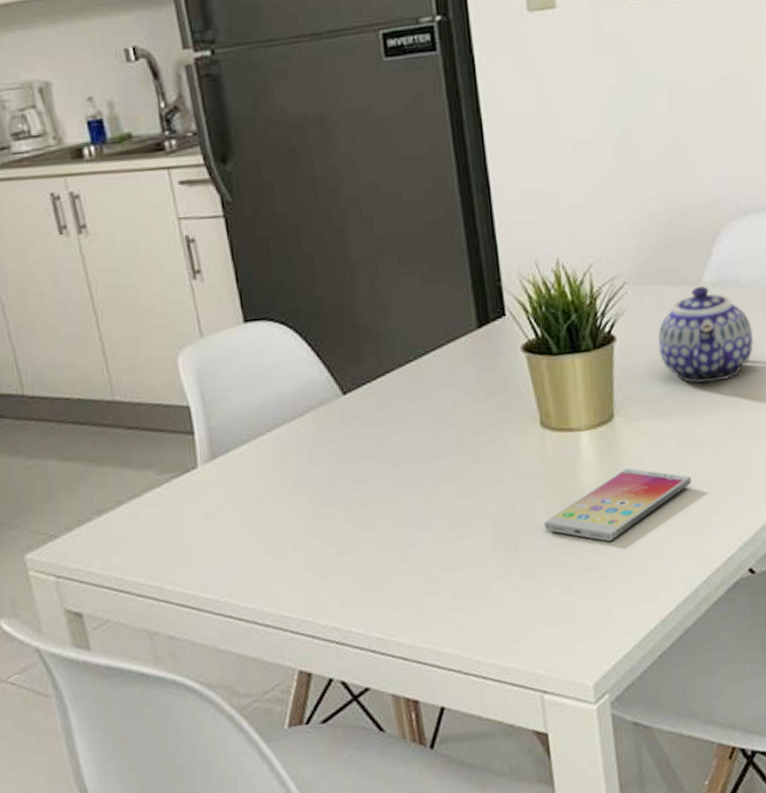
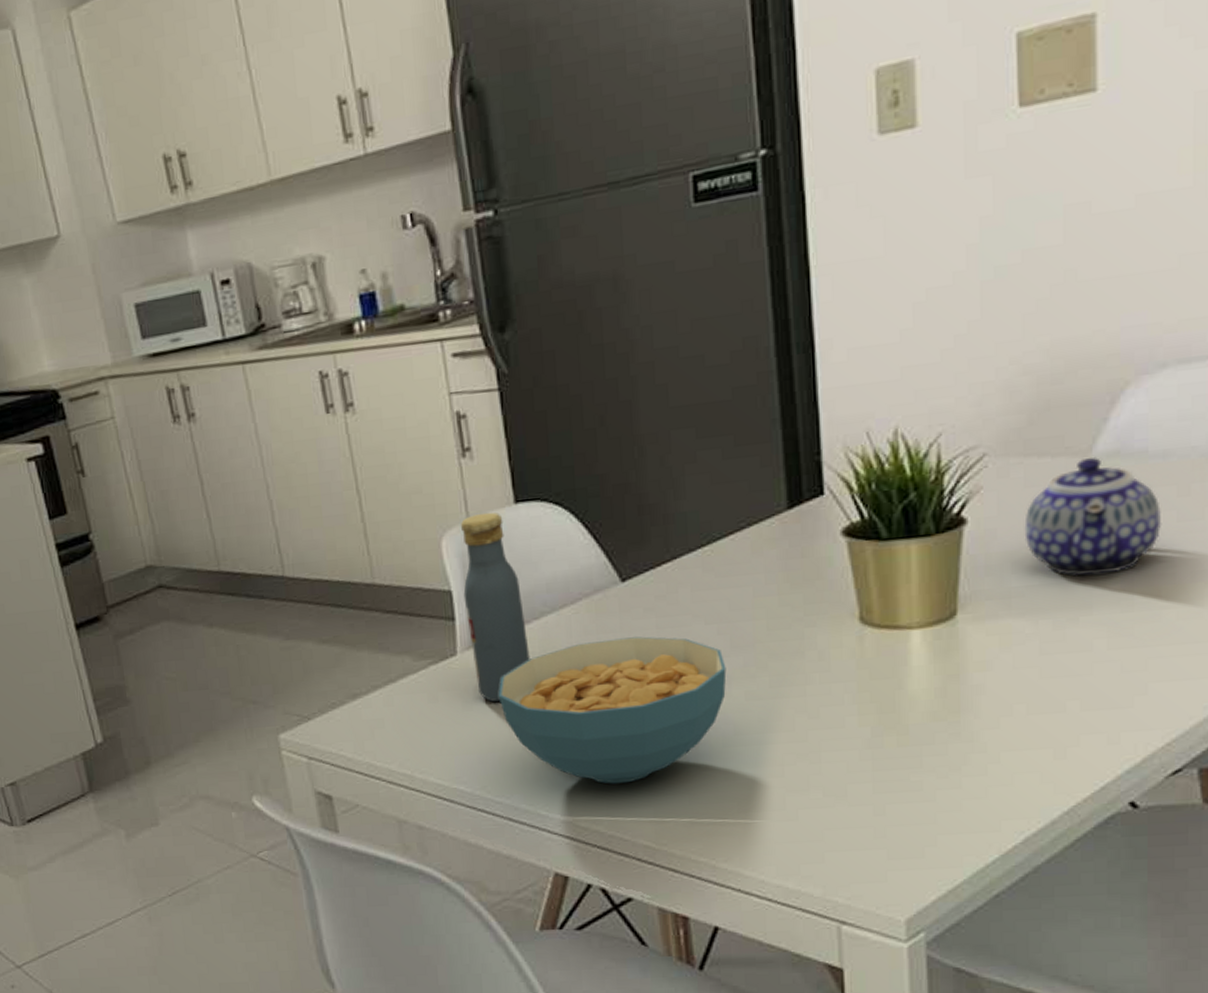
vodka: none [195,331,266,511] -> present [461,512,530,702]
cereal bowl: none [238,444,438,583] -> present [498,636,727,784]
smartphone: present [544,468,692,542] -> none [856,674,1058,759]

